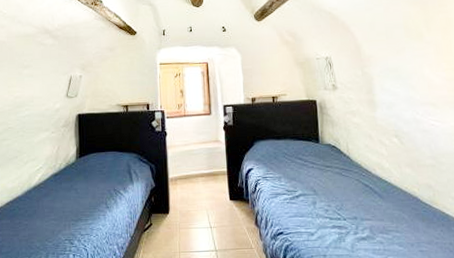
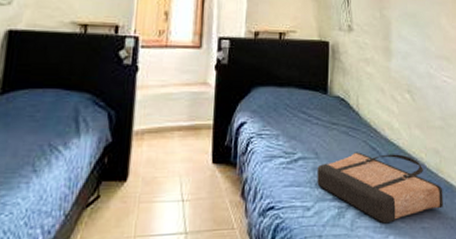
shopping bag: none [316,188,441,247] -> present [317,152,443,224]

